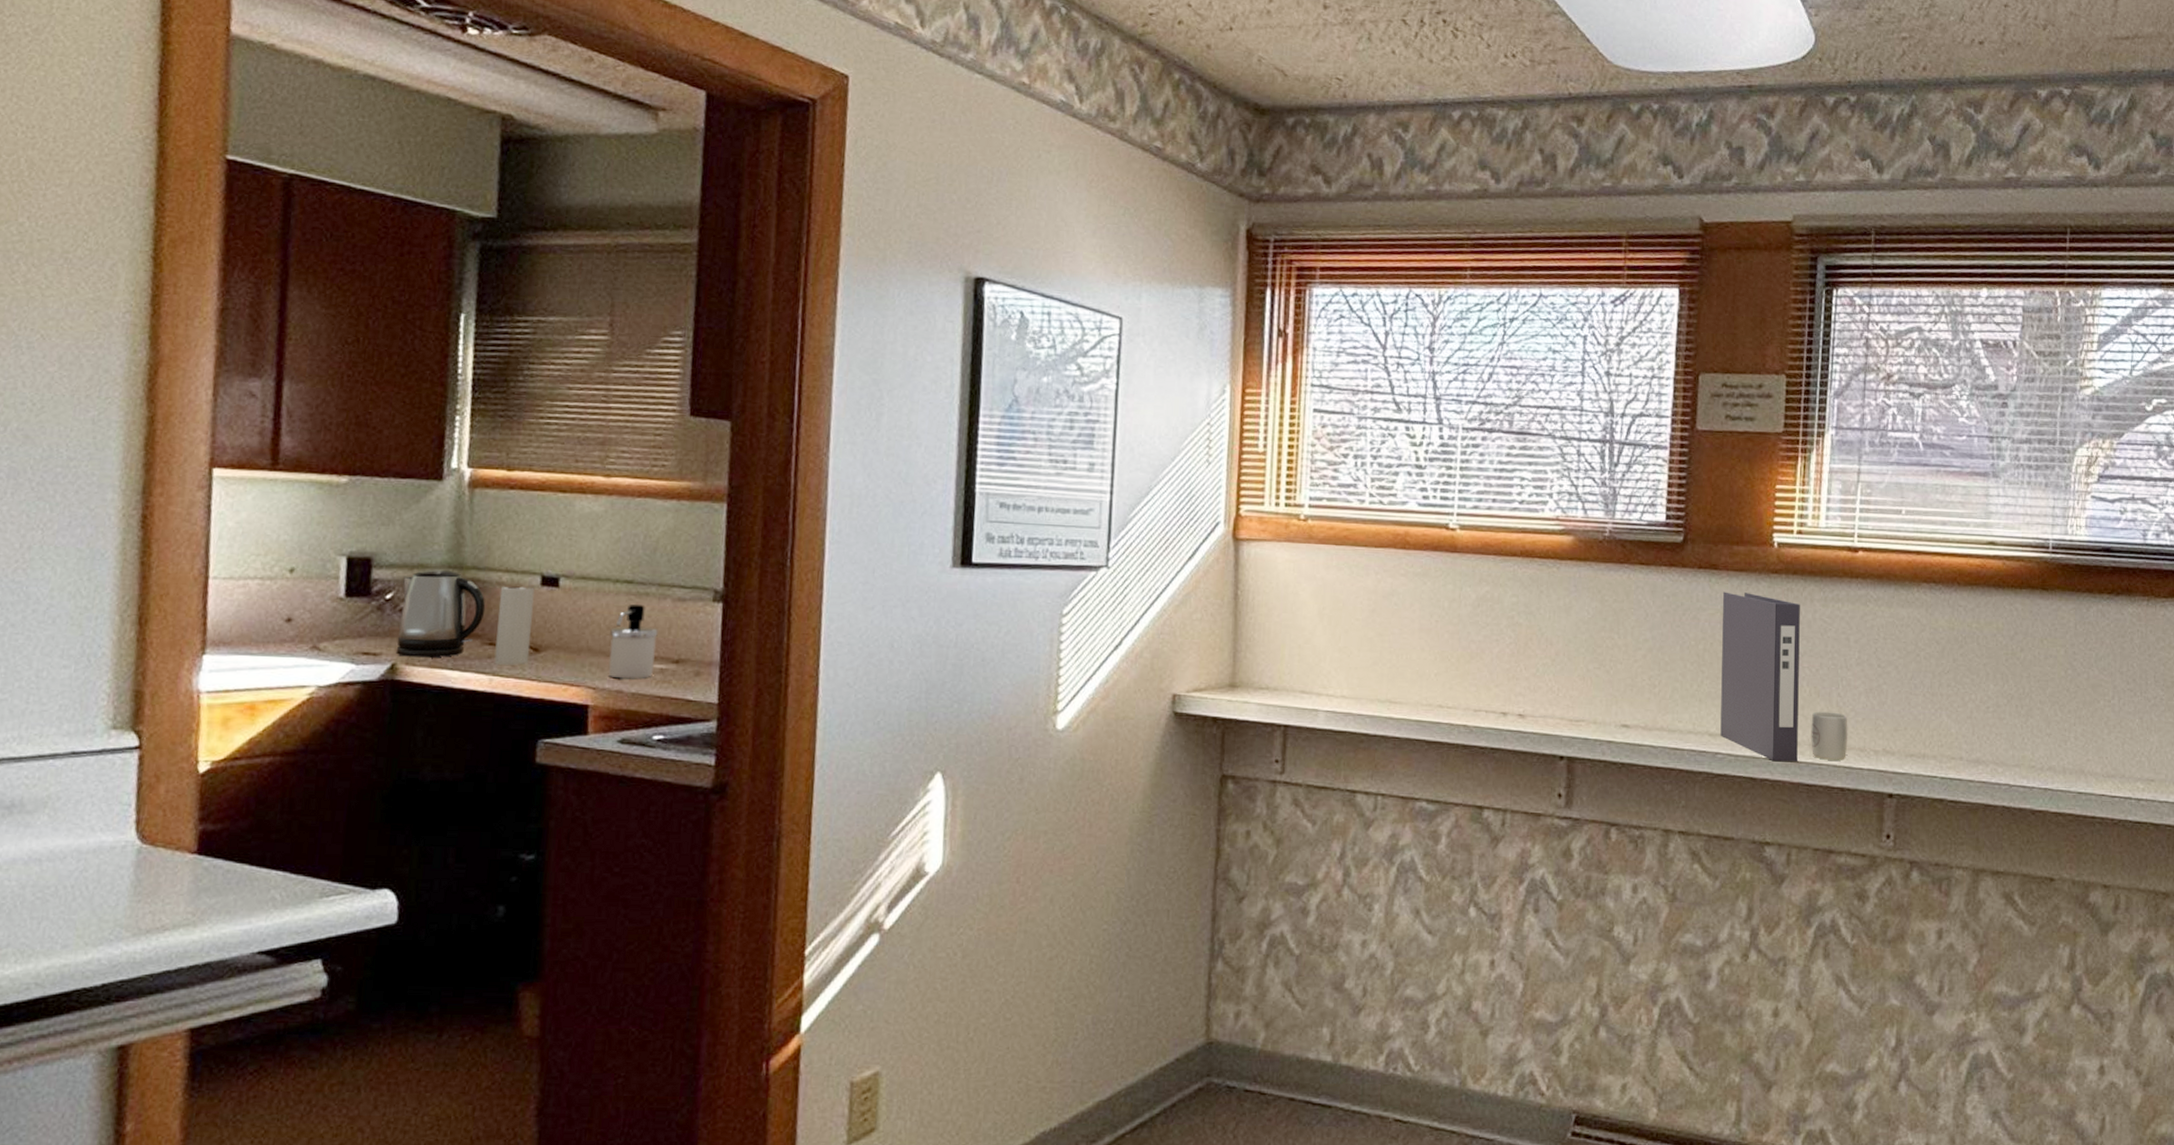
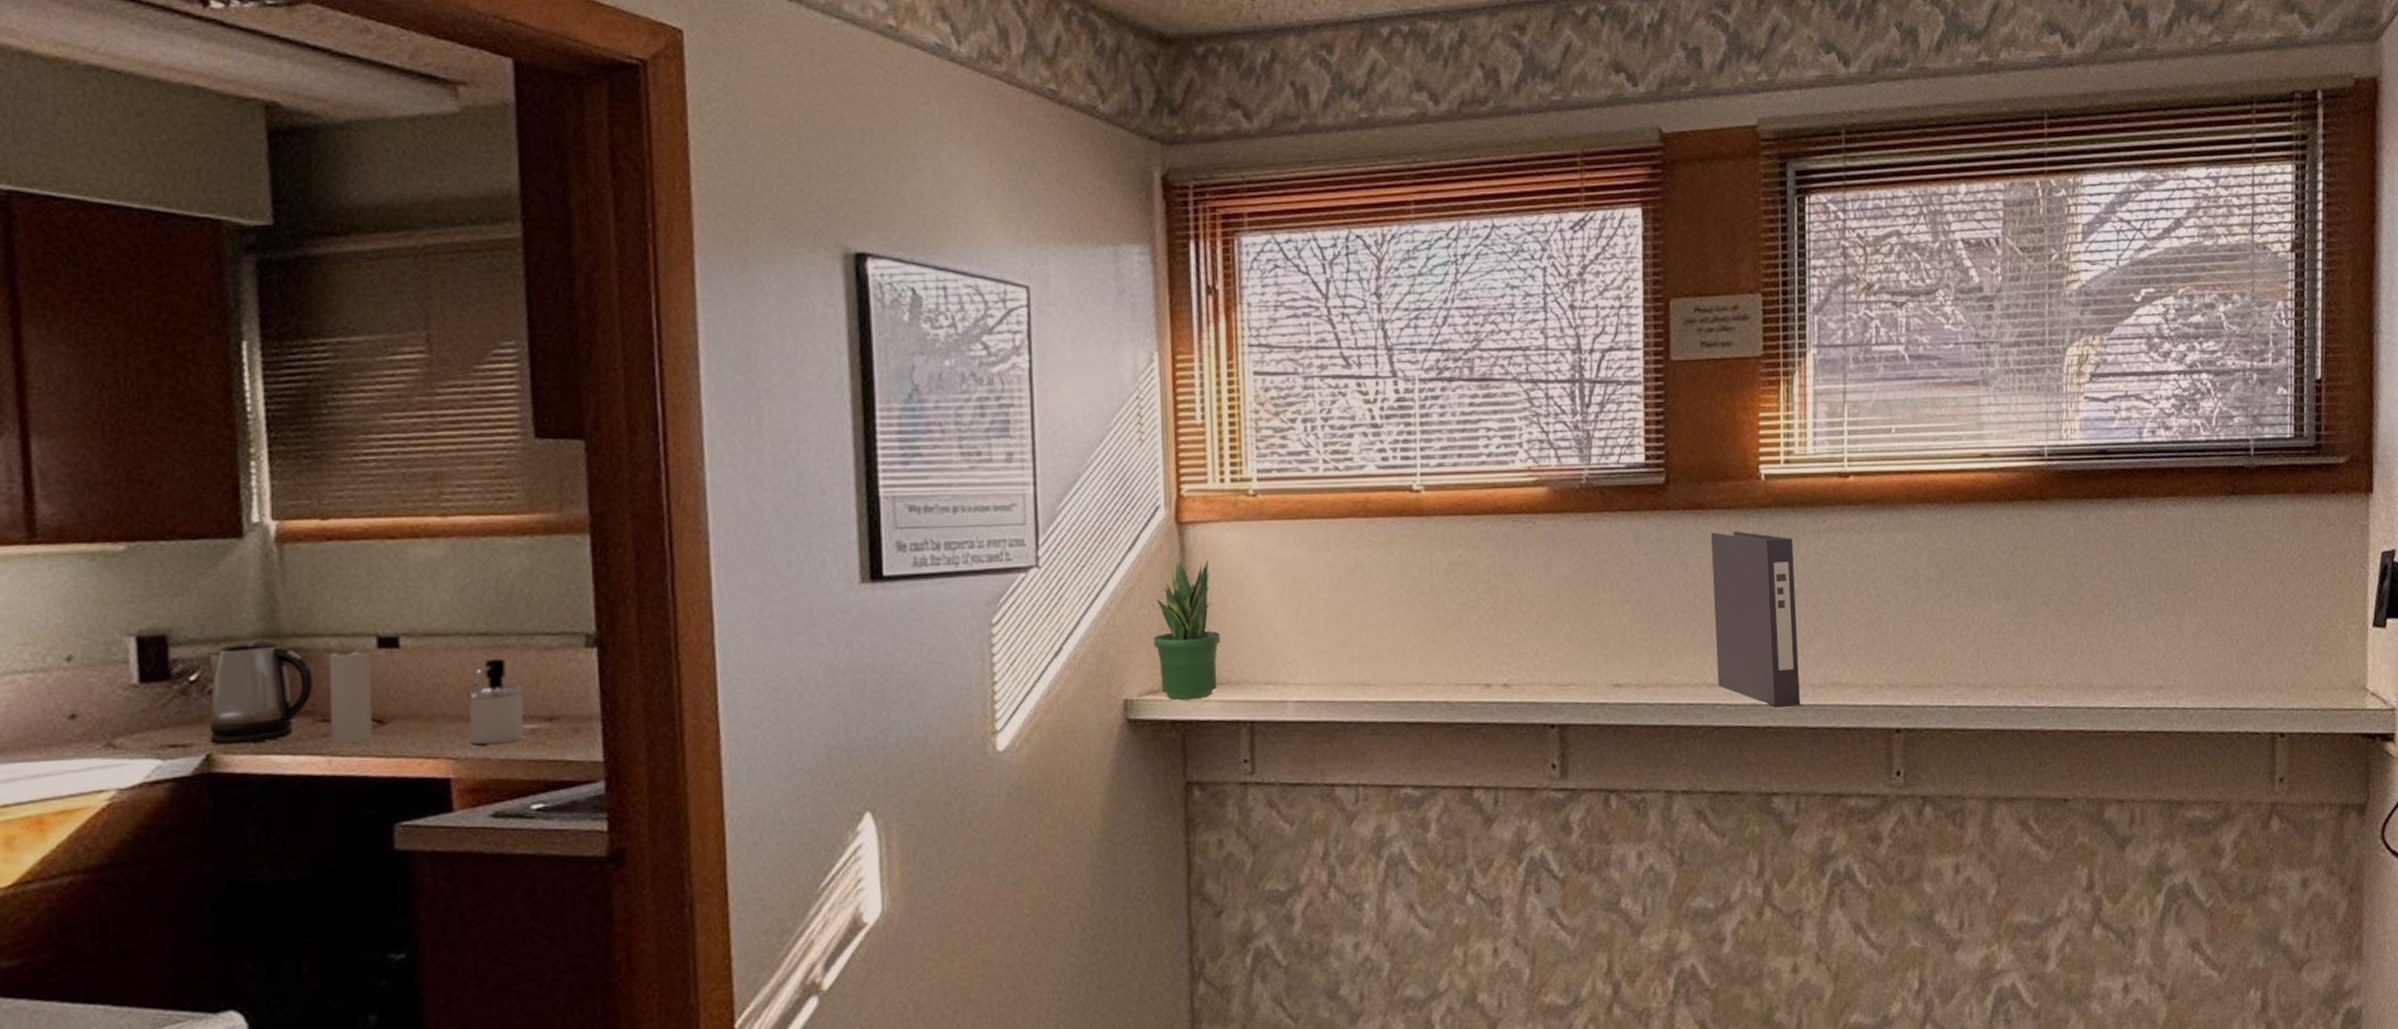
planter: none [1204,572,1264,700] -> present [1154,559,1221,700]
mug: present [1811,711,1848,761] -> none [1811,649,1851,700]

